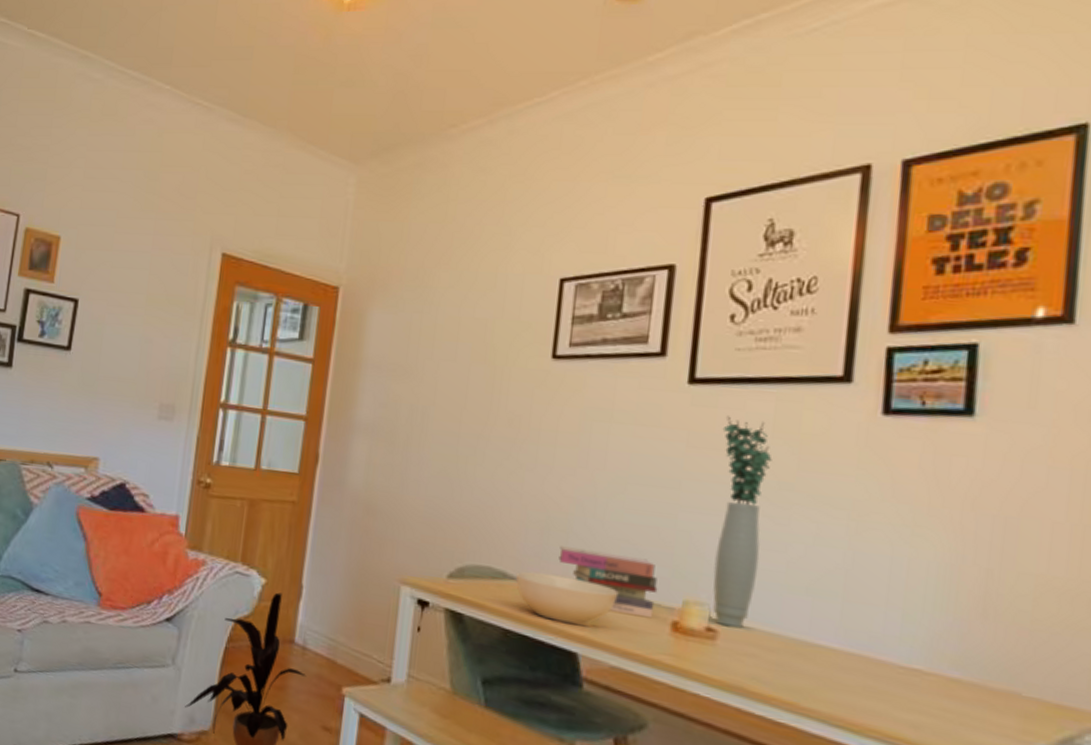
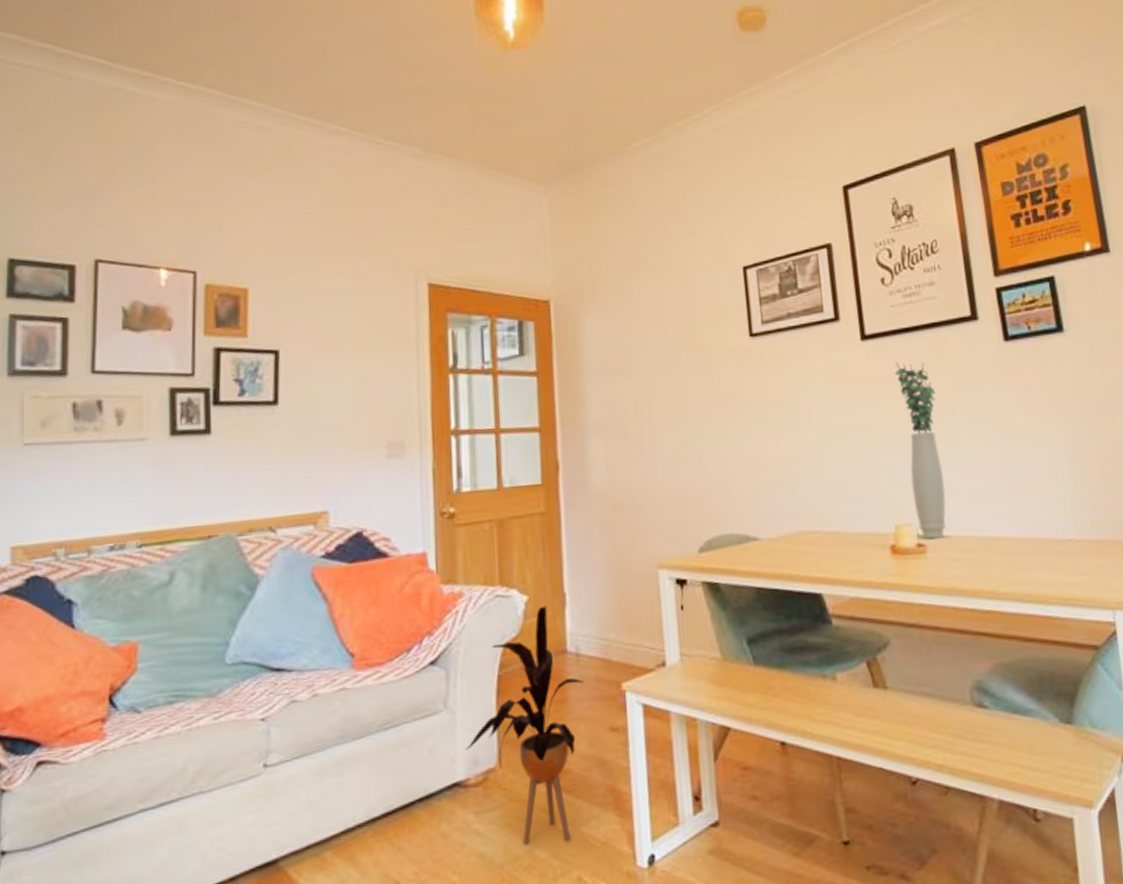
bowl: present [515,571,619,625] -> none [757,526,844,569]
books: present [558,546,658,618] -> none [789,496,875,549]

